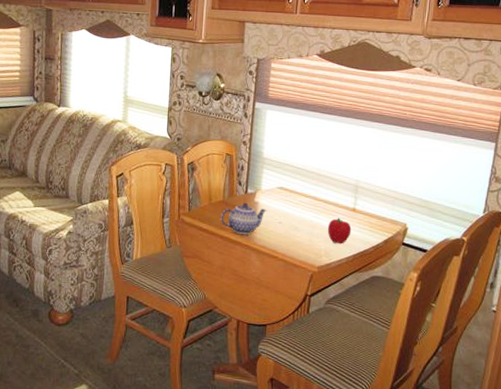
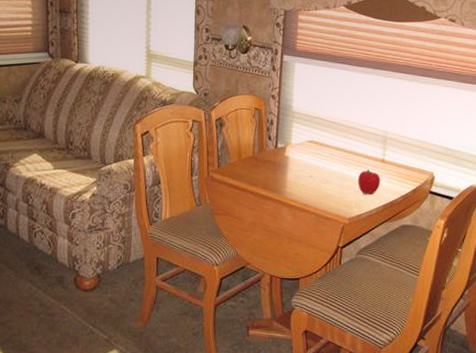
teapot: present [221,202,267,234] -> none [251,157,298,189]

